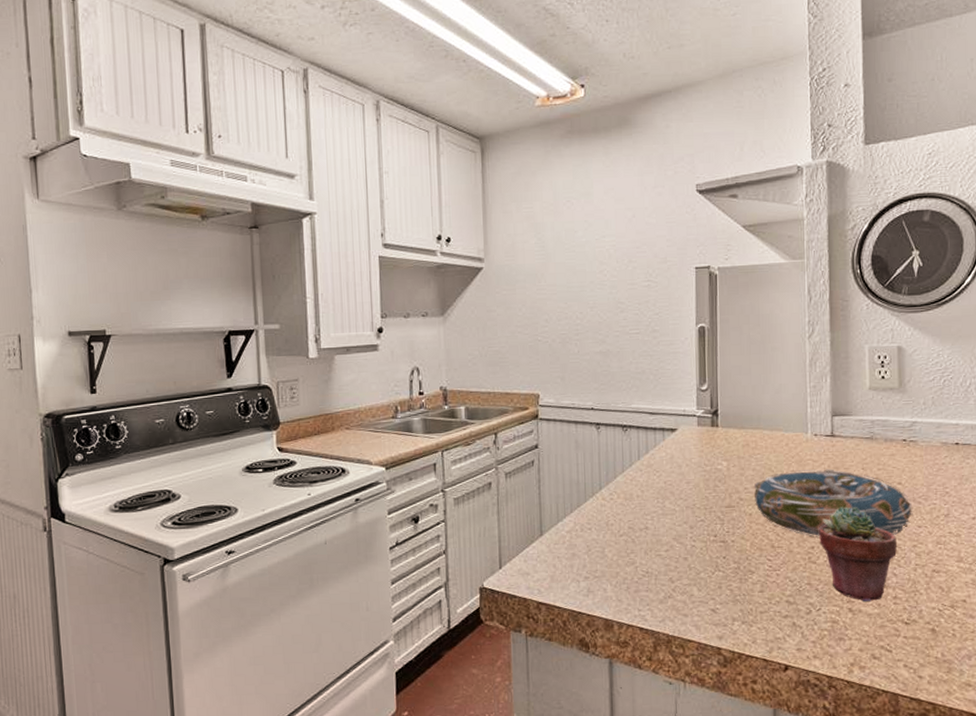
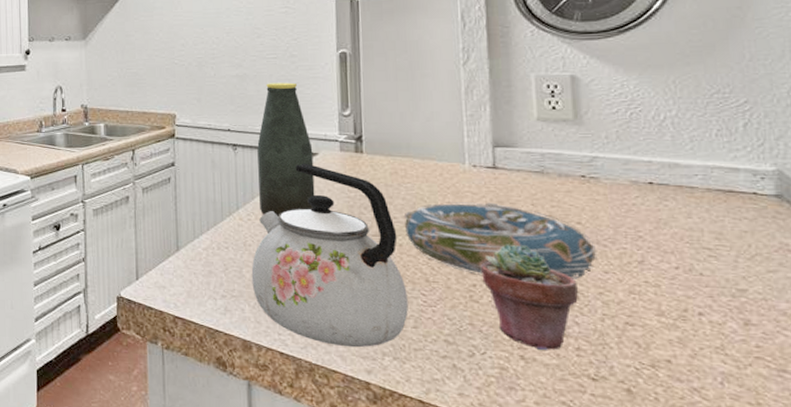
kettle: none [613,439,756,616] -> present [251,163,408,348]
bottle: none [620,358,674,495] -> present [257,82,315,217]

